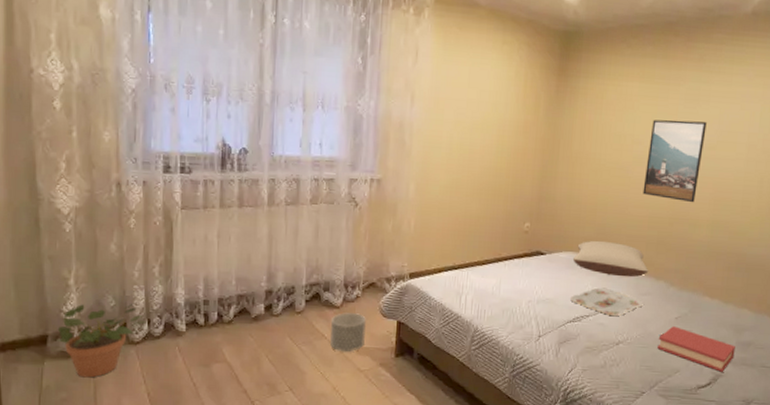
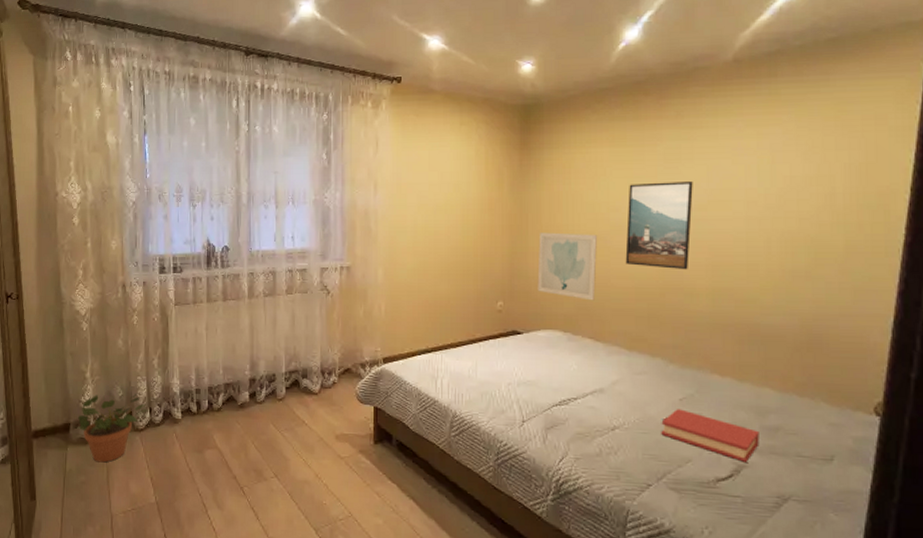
planter: present [330,313,366,353] -> none [311,399,343,439]
wall art: none [563,159,620,227] -> present [537,232,597,301]
serving tray: present [570,287,643,316] -> none [554,367,639,398]
pillow: present [573,240,649,277] -> none [554,316,642,355]

